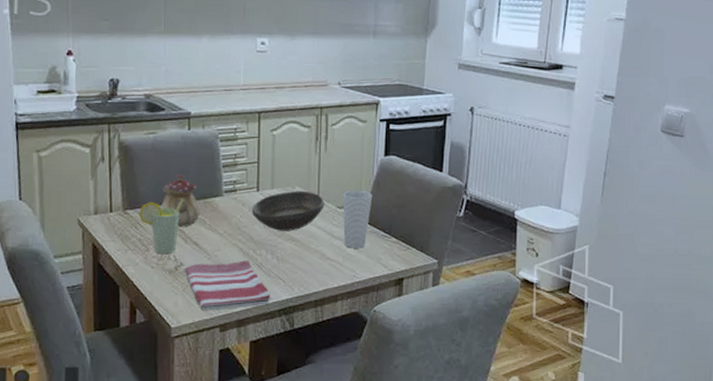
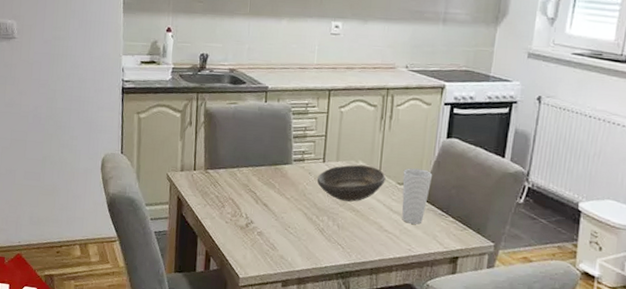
cup: present [138,199,185,255] -> none [217,163,258,212]
teapot: present [161,174,200,227] -> none [237,141,271,189]
dish towel: present [184,260,271,311] -> none [254,223,330,268]

